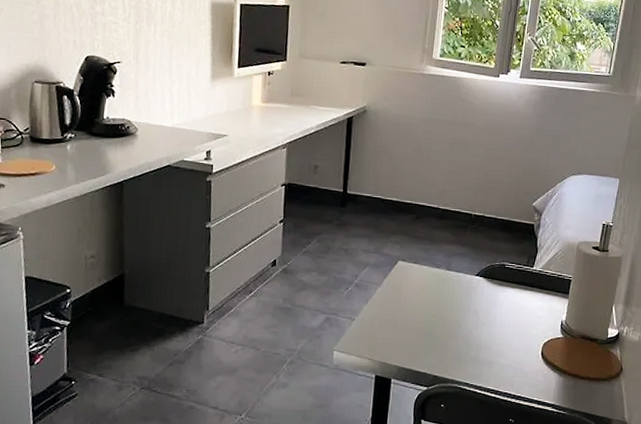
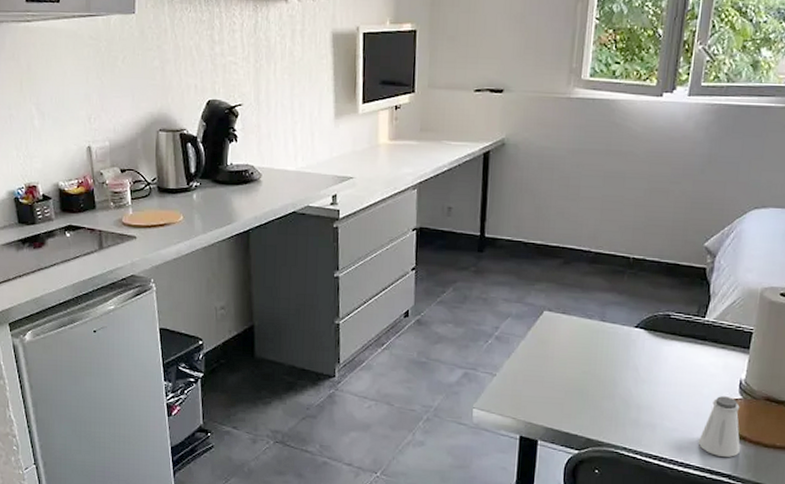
saltshaker: none [527,335,562,389] -> present [698,396,740,457]

